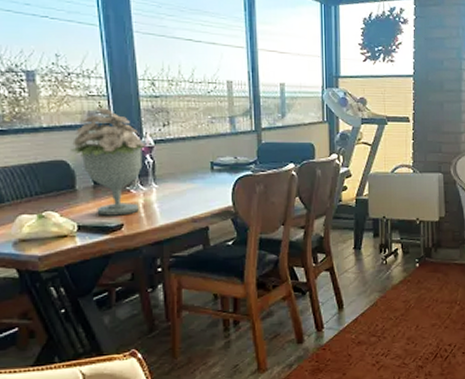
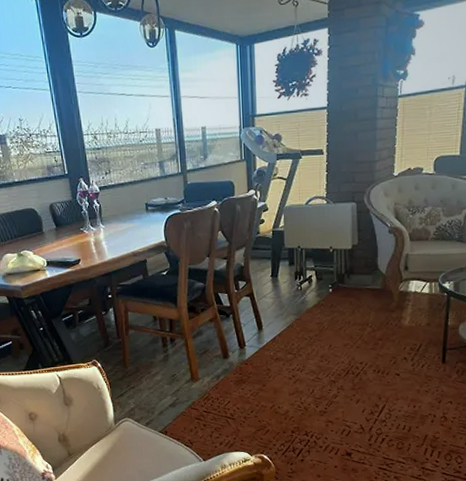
bouquet: present [69,106,145,216] -> none [36,161,93,253]

